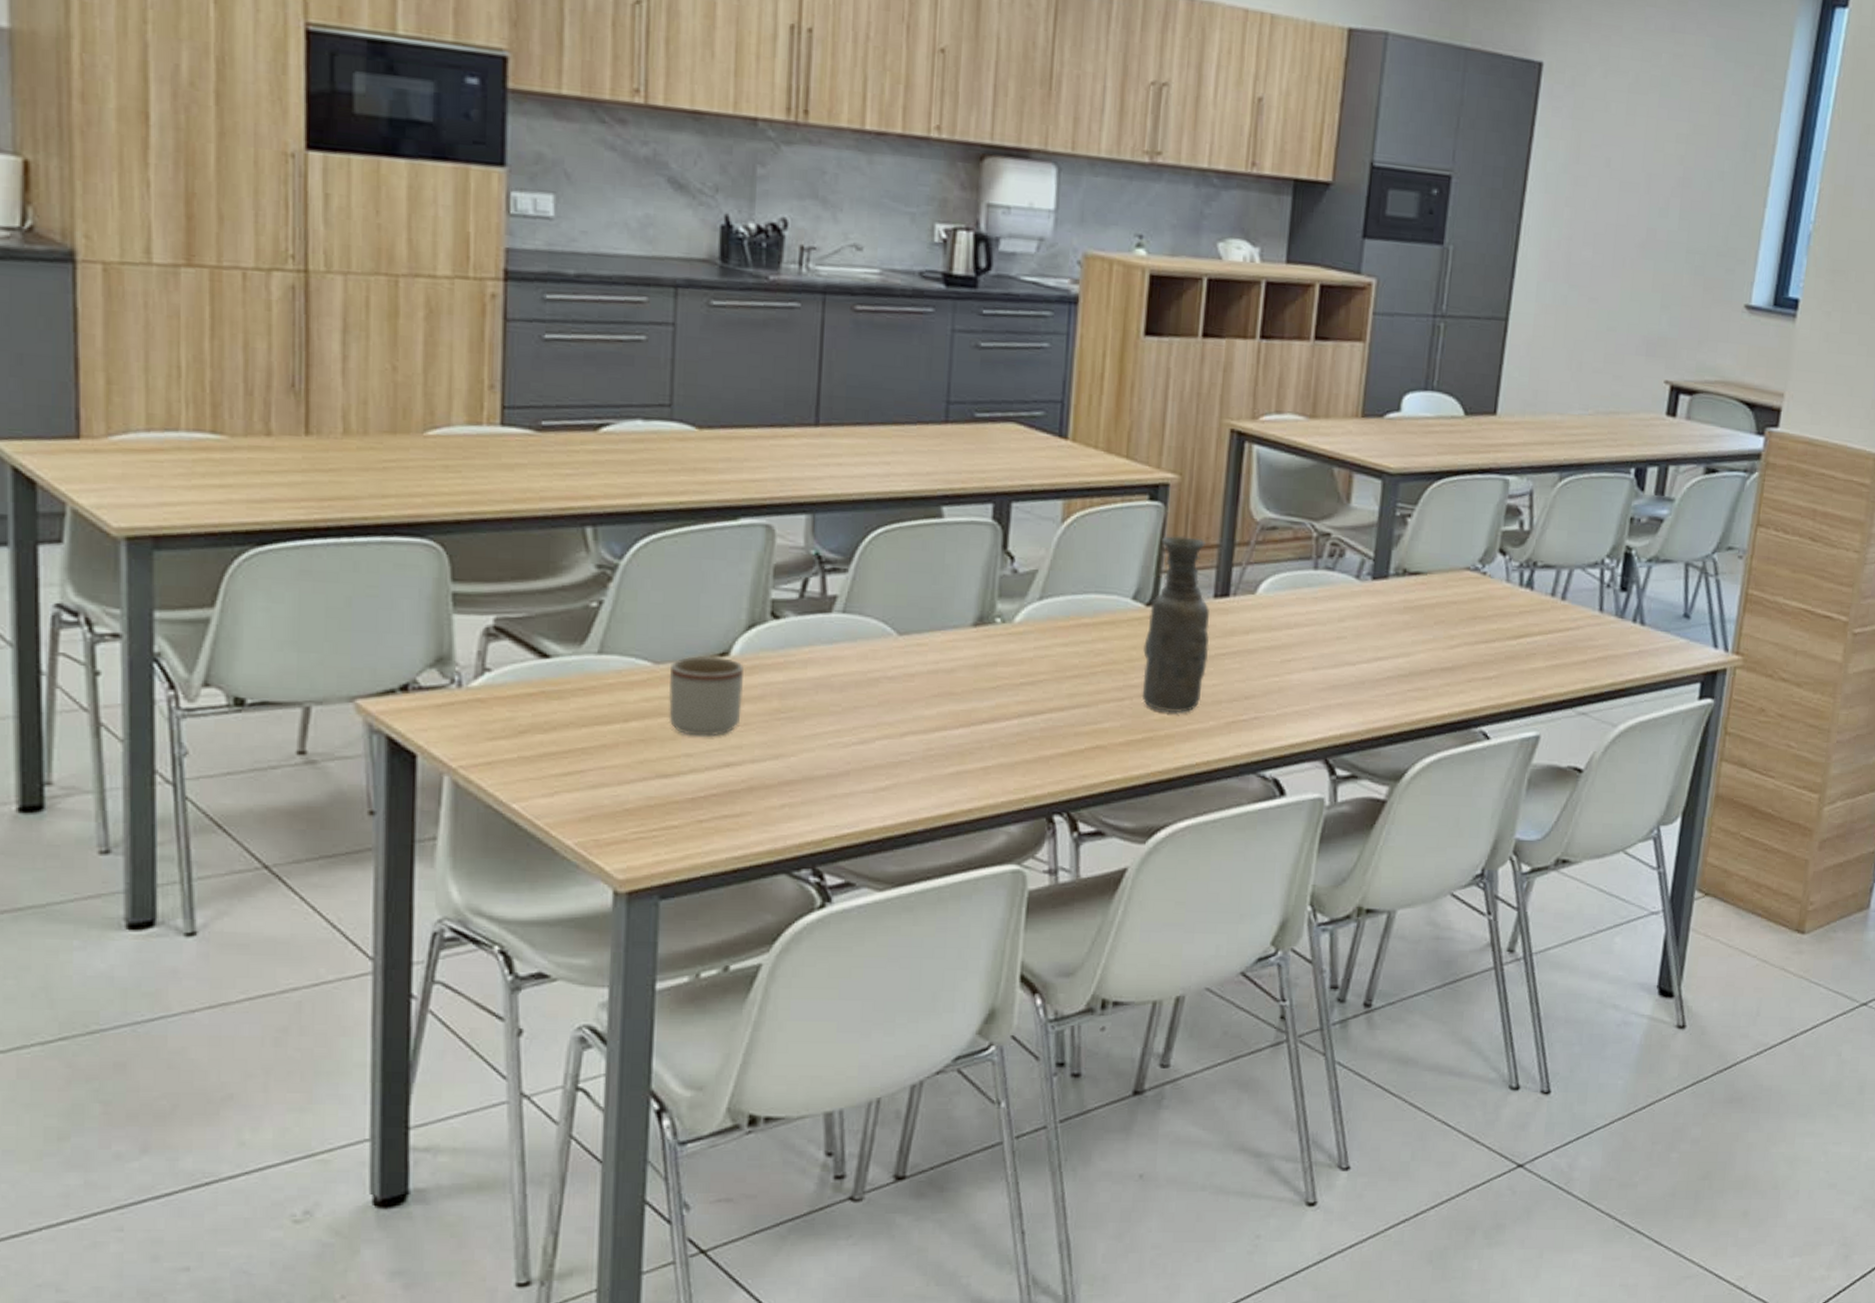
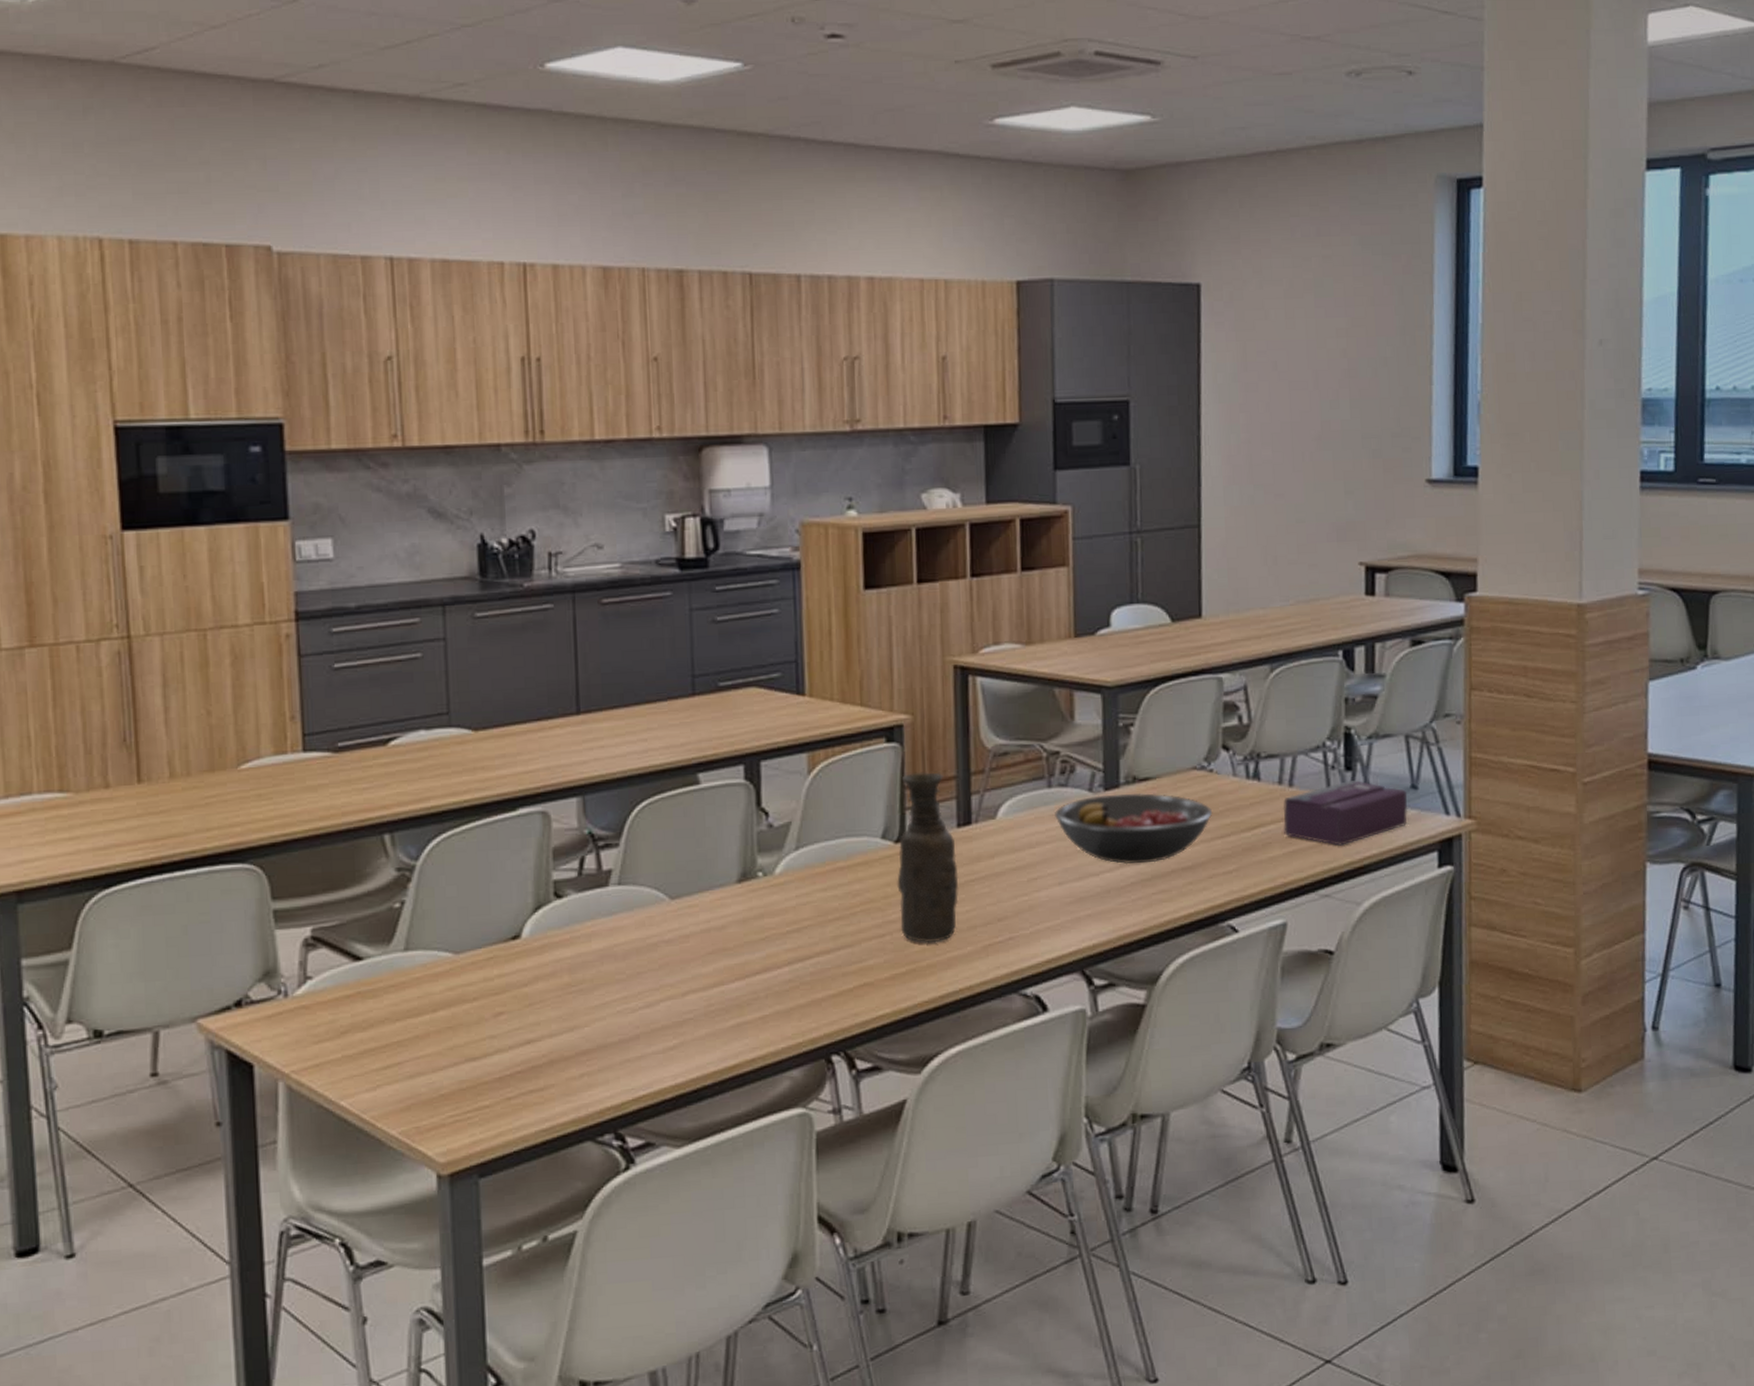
mug: present [668,655,744,737] -> none [469,941,537,1018]
fruit bowl: none [1317,583,1481,660] -> present [1055,793,1213,865]
tissue box: none [1550,600,1679,666] -> present [1283,779,1408,846]

